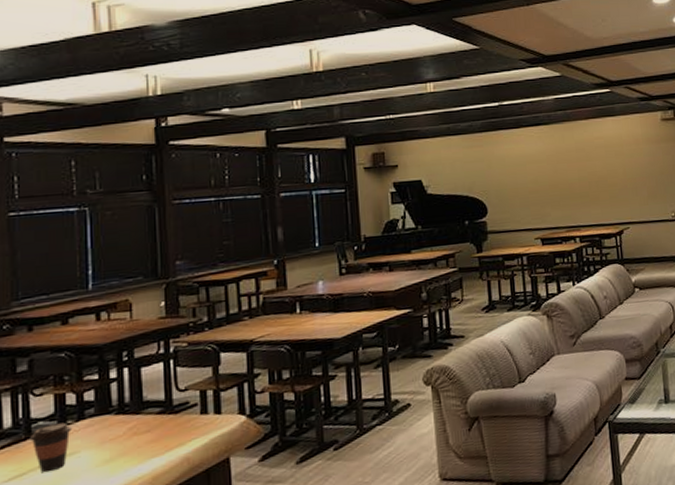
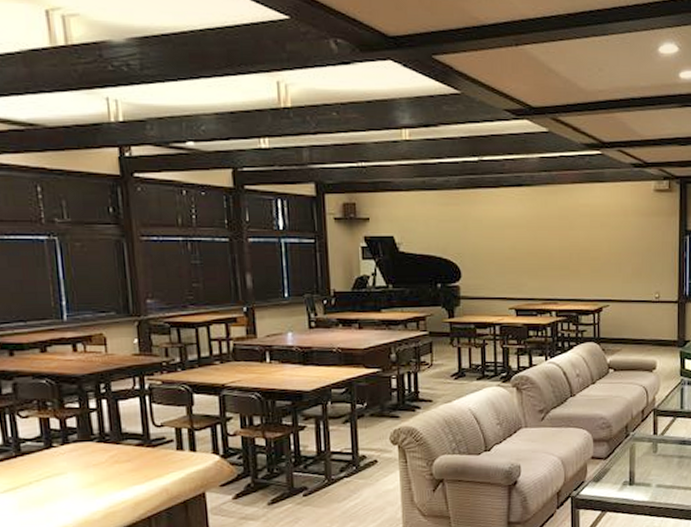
coffee cup: present [30,422,71,473] -> none [20,445,57,489]

